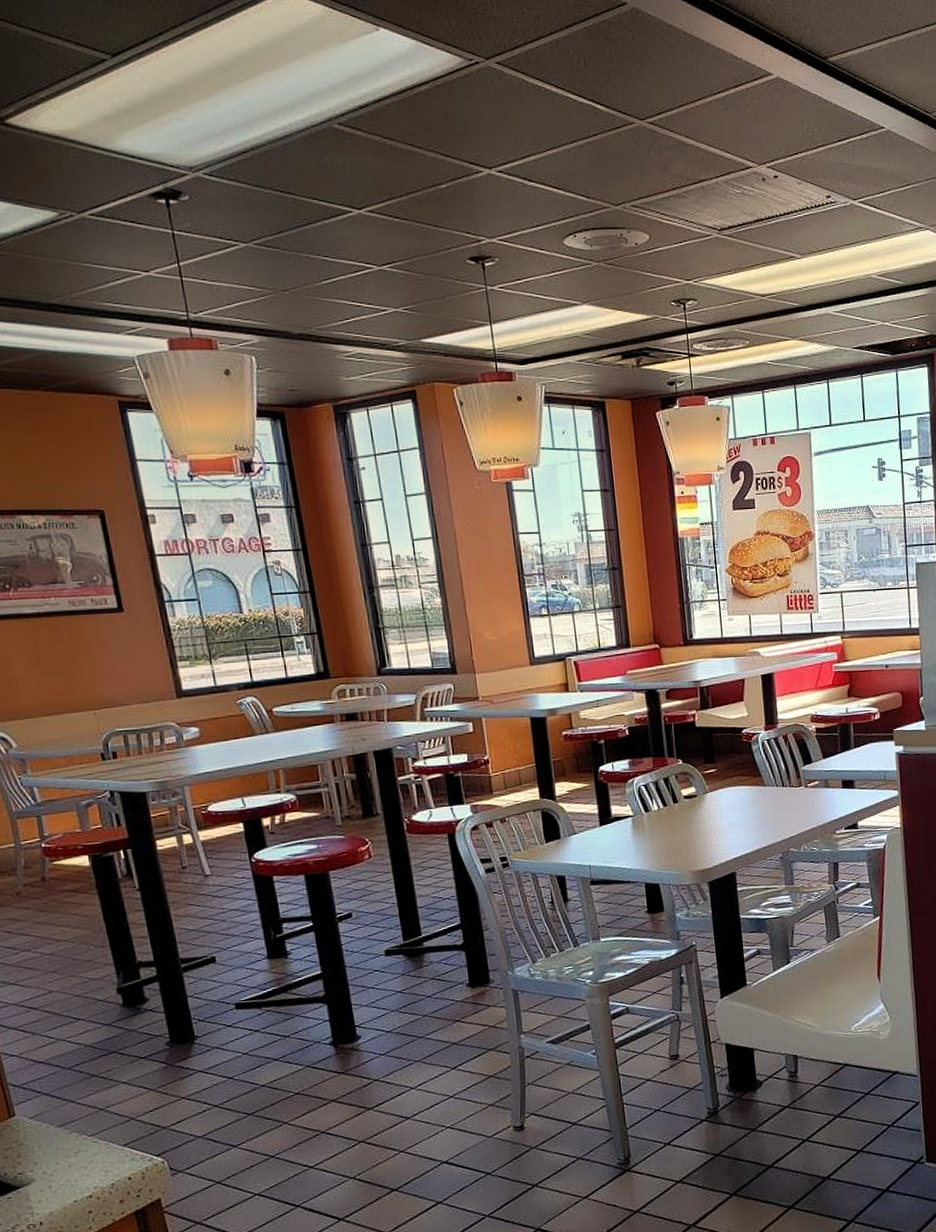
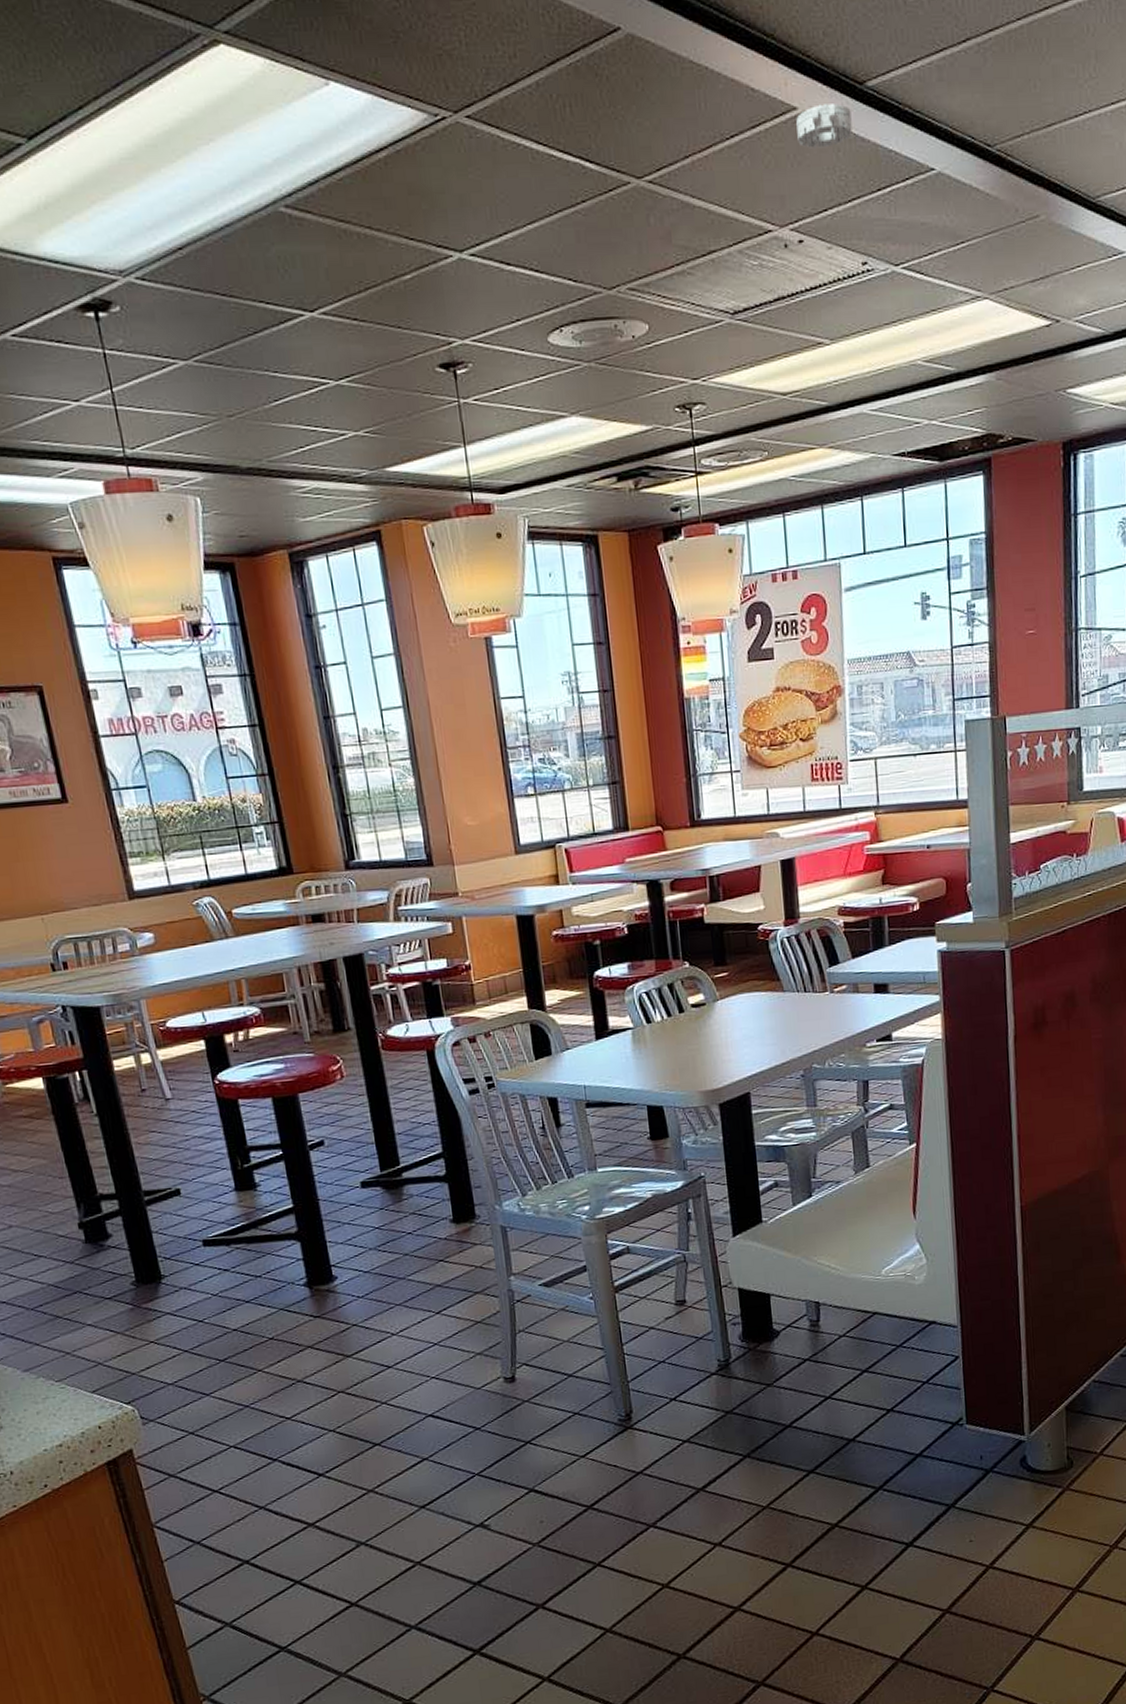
smoke detector: none [771,72,818,106] -> present [796,104,853,148]

